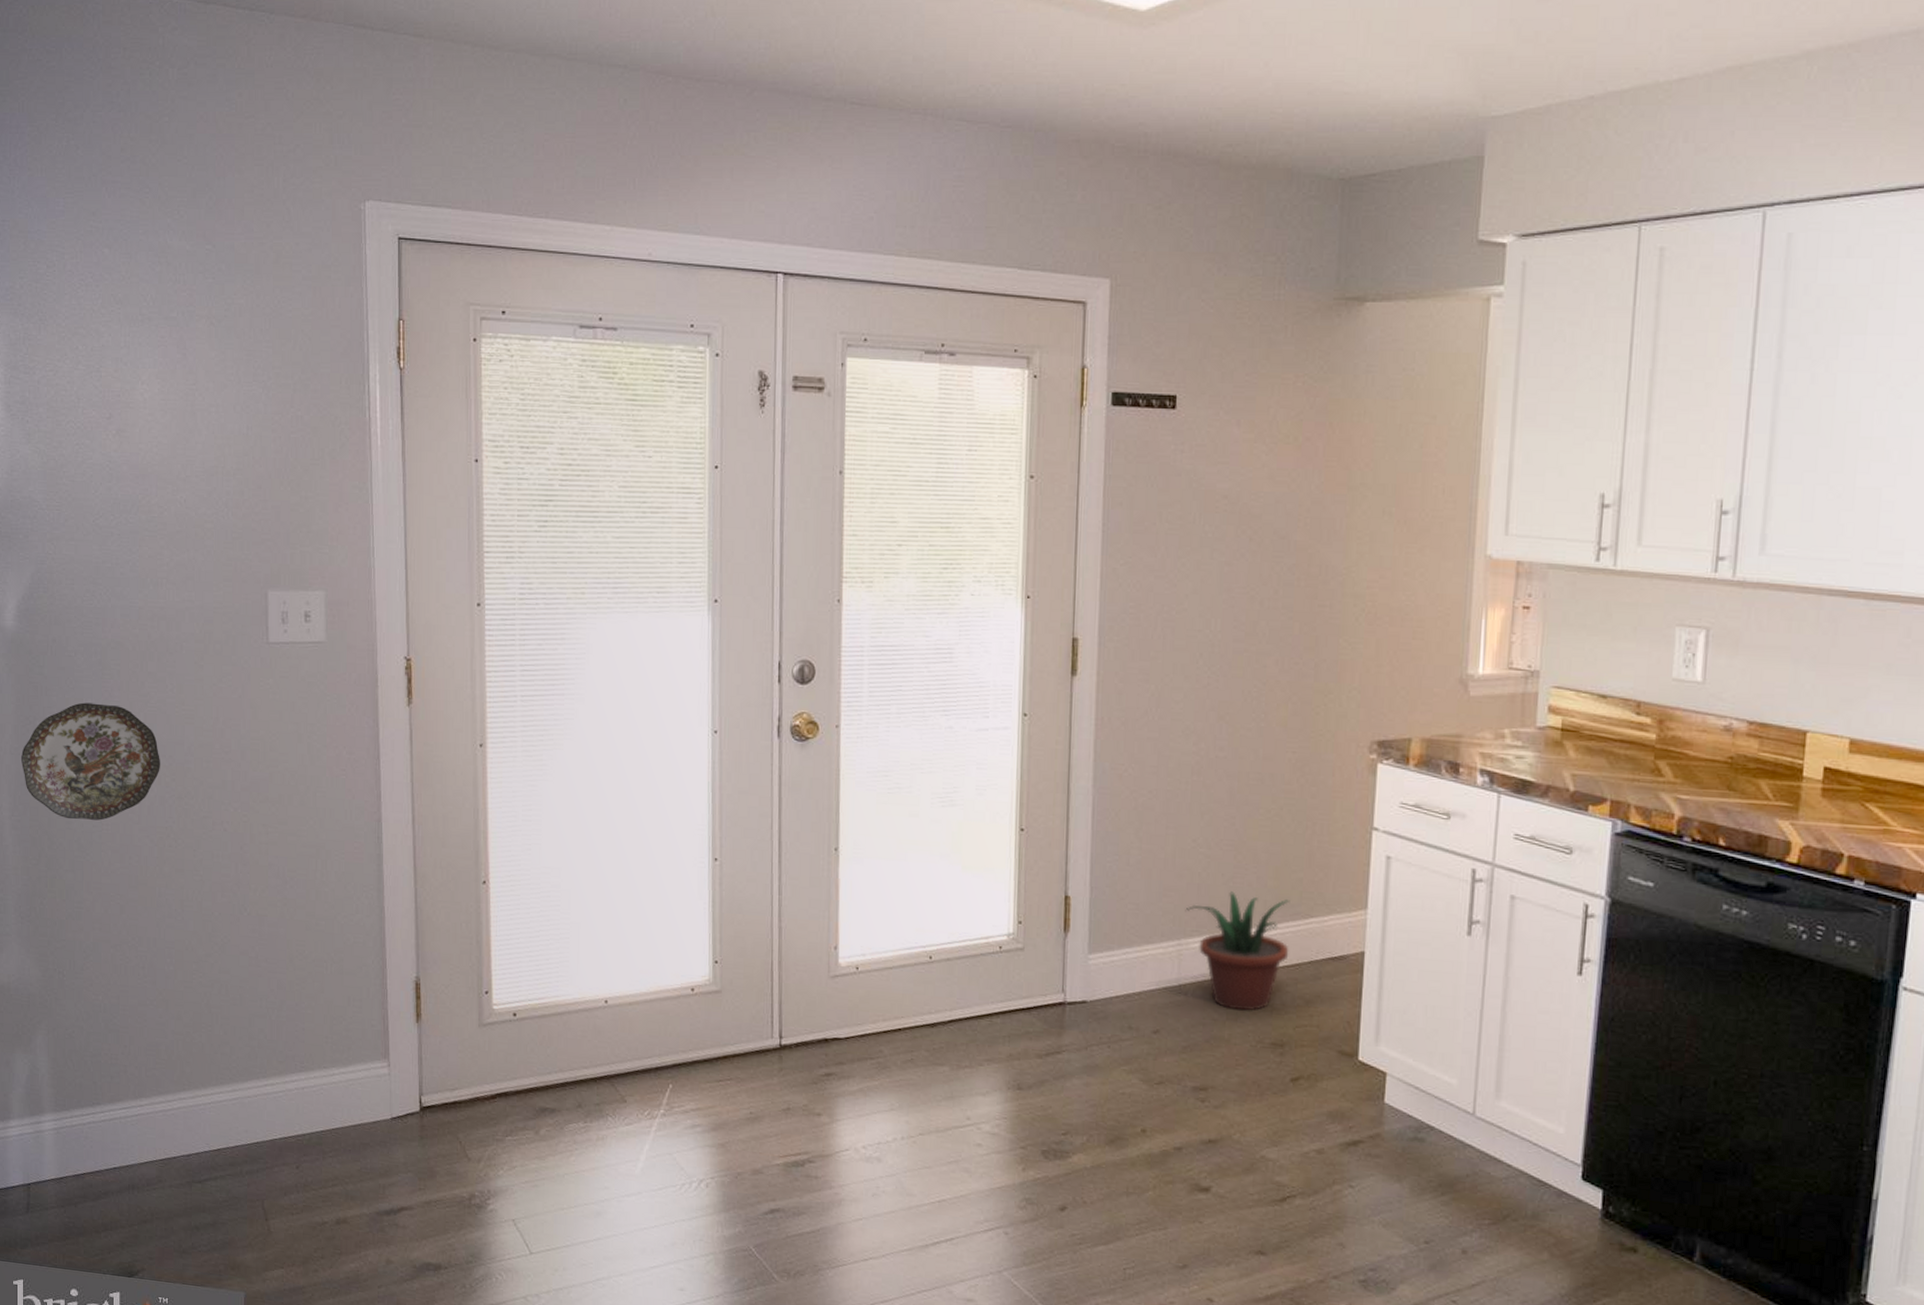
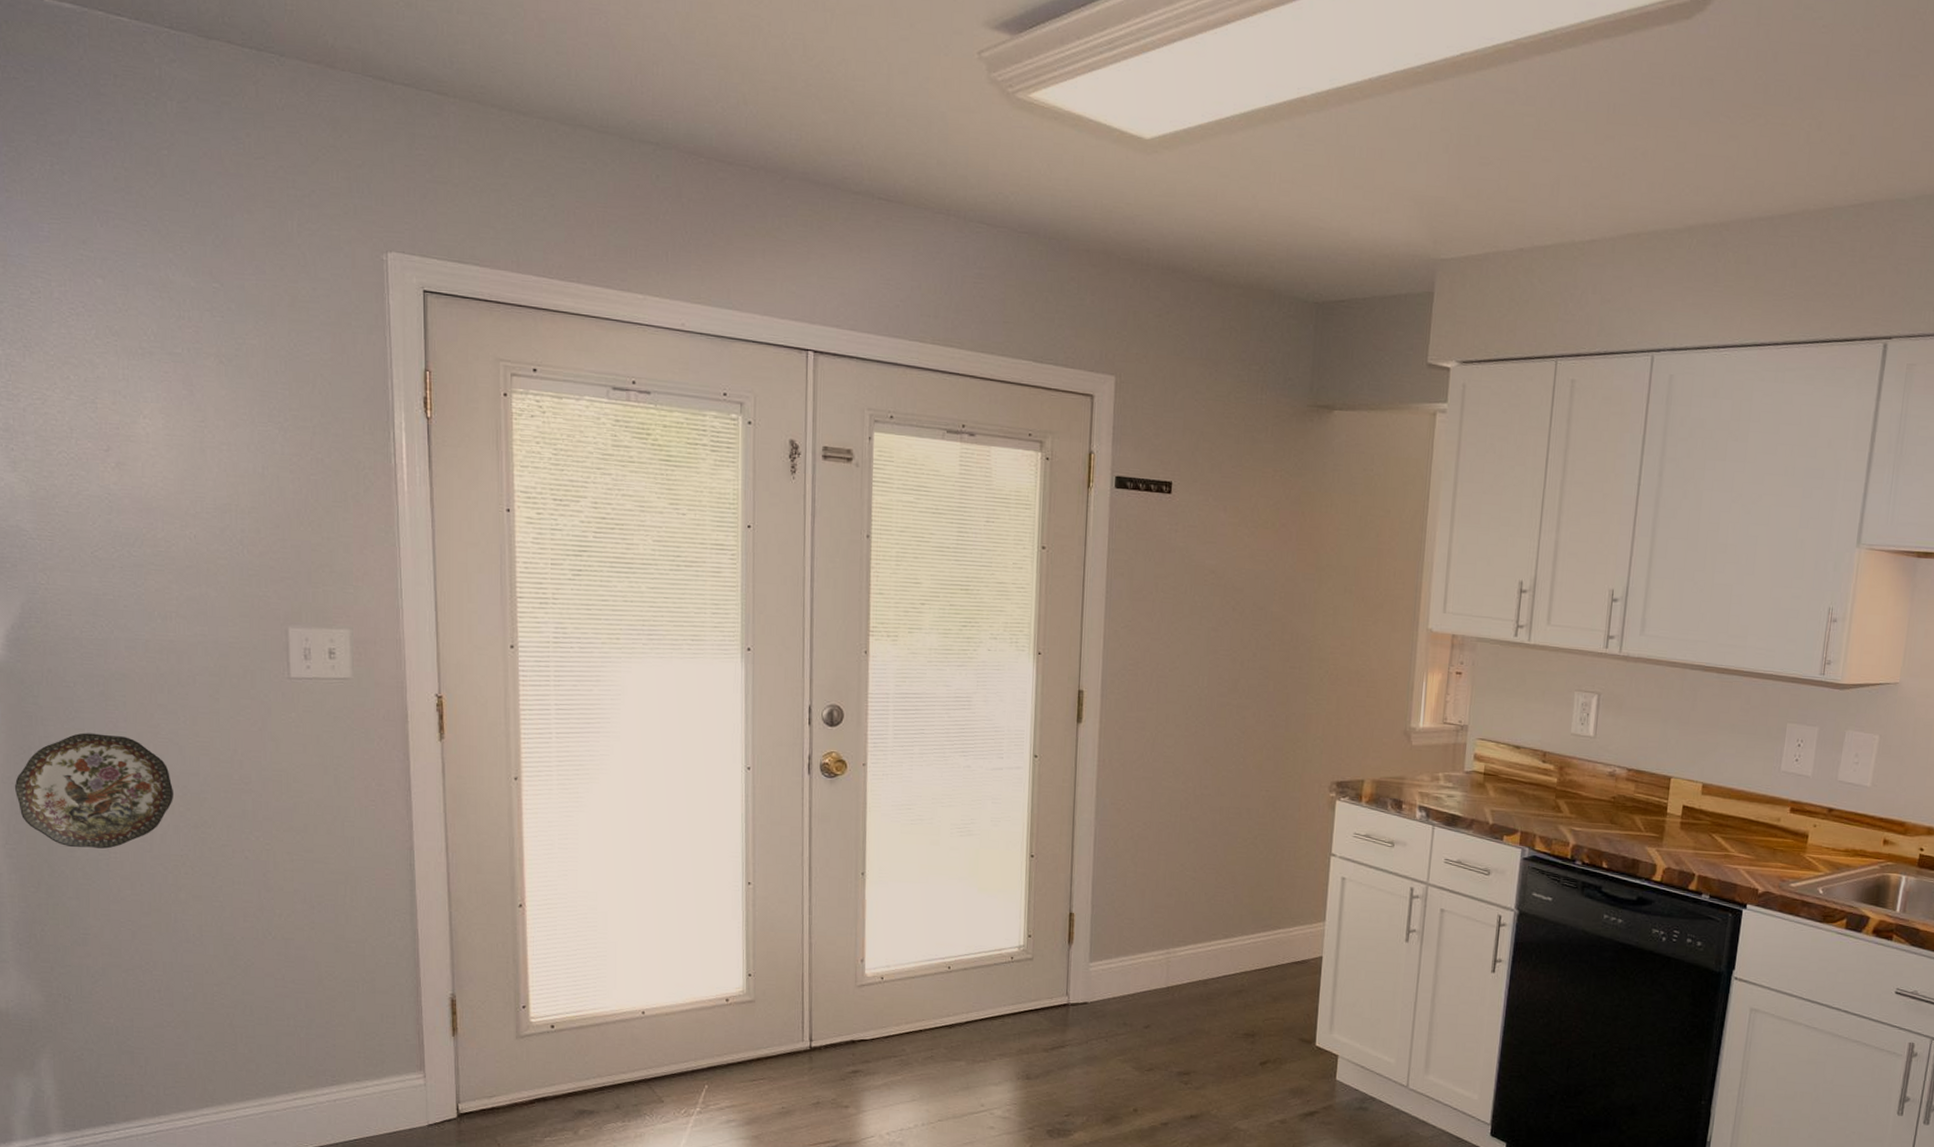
potted plant: present [1185,891,1290,1011] -> none [1173,908,1262,1008]

